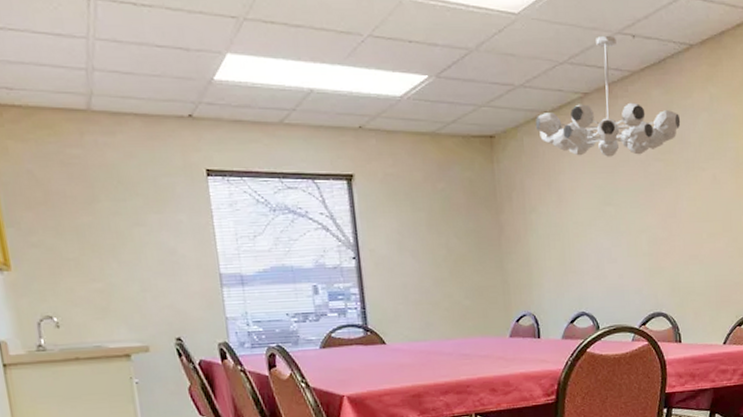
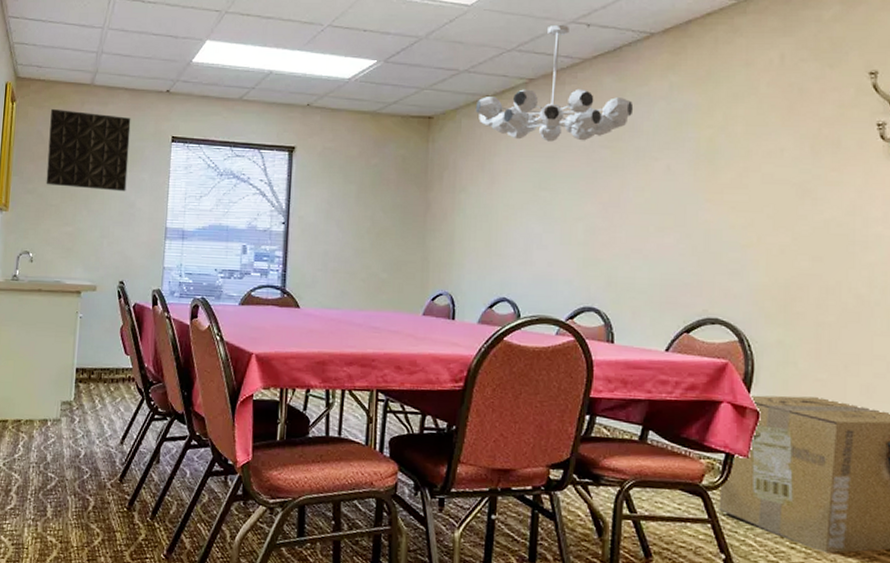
wall panel: none [40,141,162,237] -> present [46,108,131,192]

